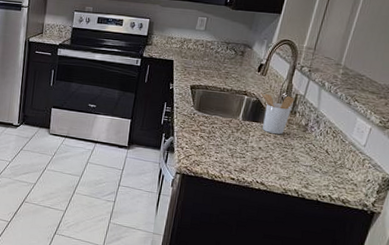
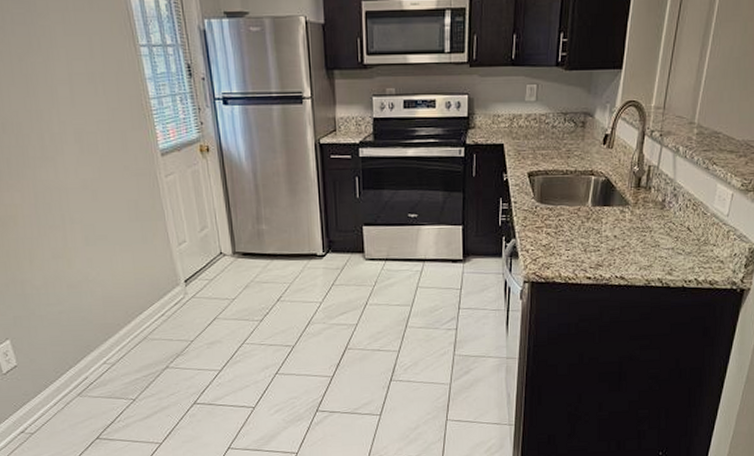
utensil holder: present [261,94,295,135] -> none [610,170,648,218]

